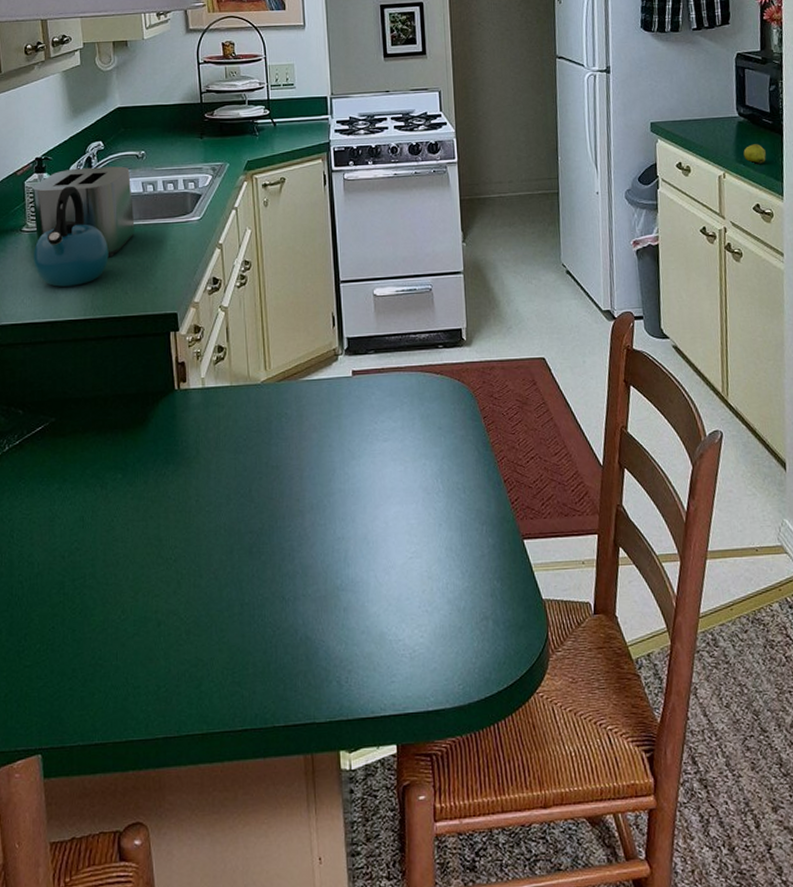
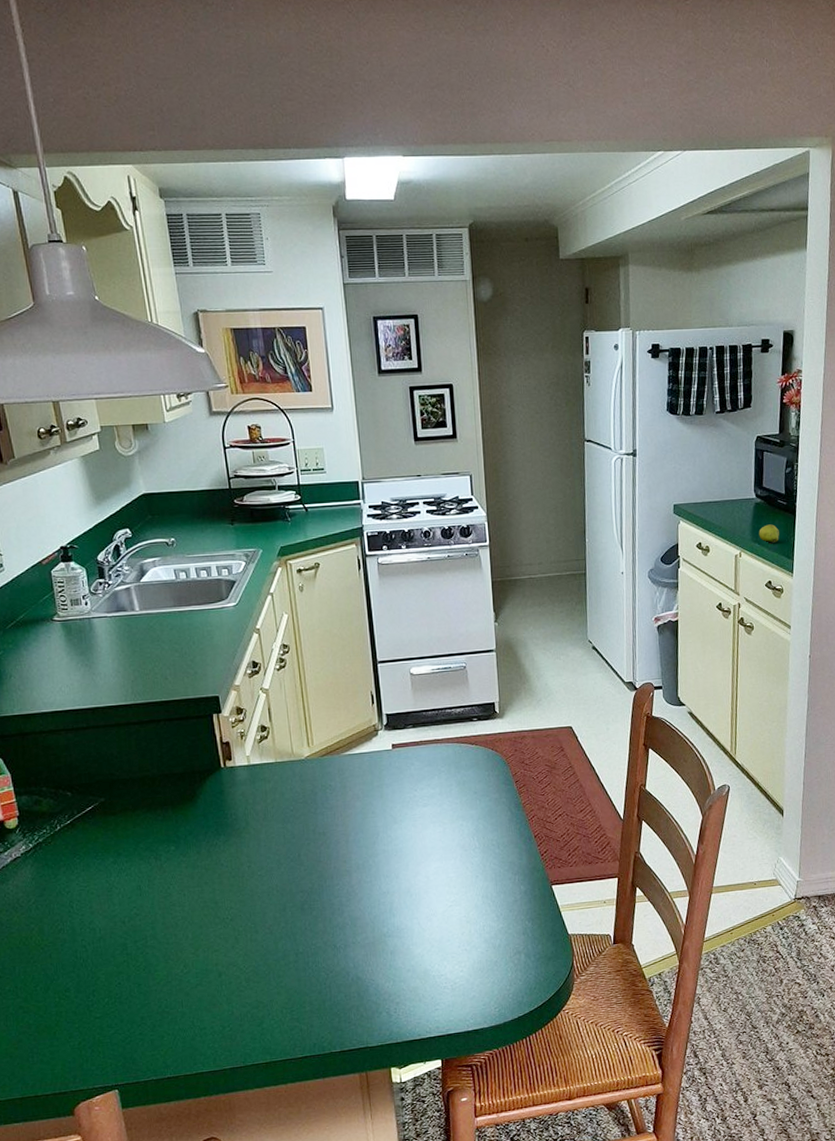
toaster: present [31,166,135,257] -> none [58,554,170,644]
kettle: present [34,186,109,287] -> none [67,574,146,674]

